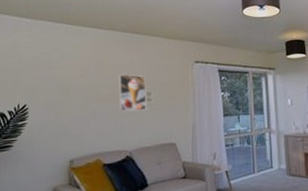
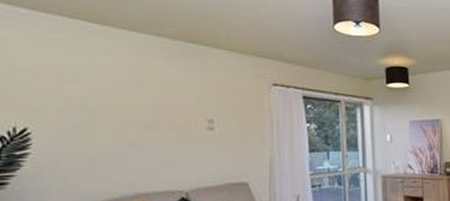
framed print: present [118,74,147,112] -> none [166,94,209,143]

